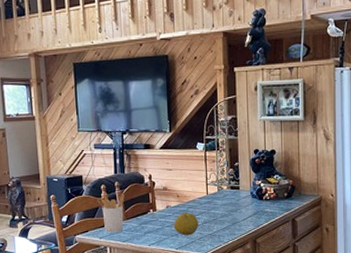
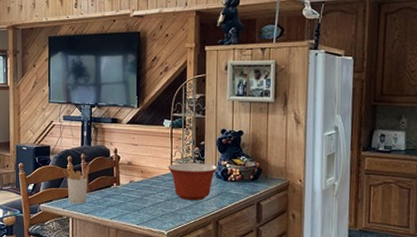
fruit: present [173,212,199,236] -> none [135,188,161,212]
mixing bowl: none [203,184,253,221] -> present [167,162,218,200]

